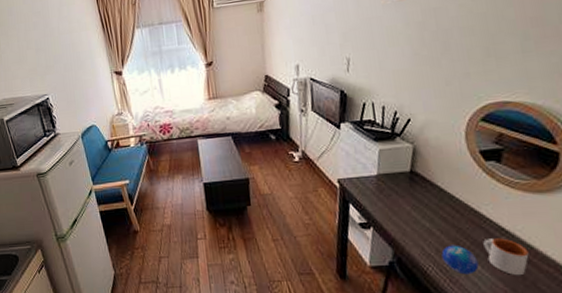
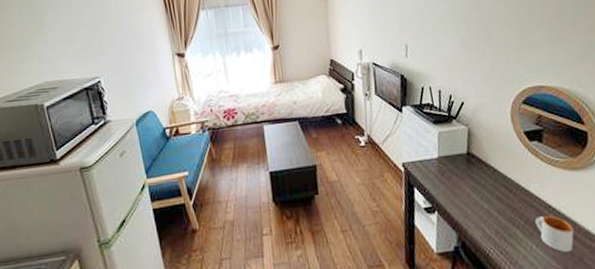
decorative orb: present [441,245,479,275] -> none [500,225,534,255]

